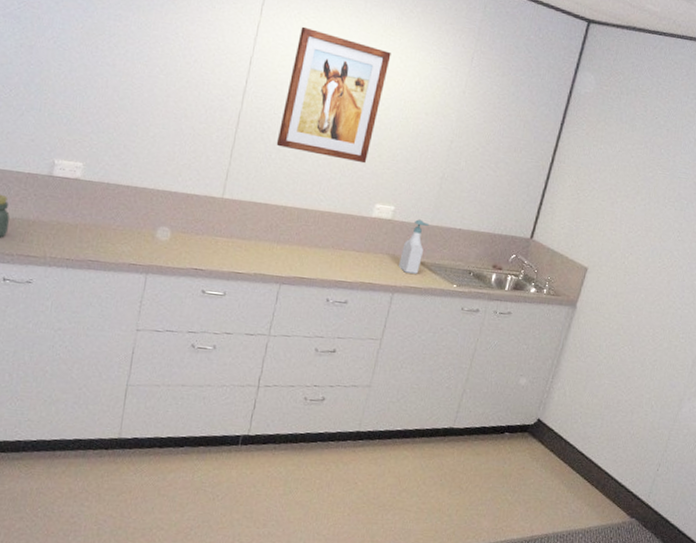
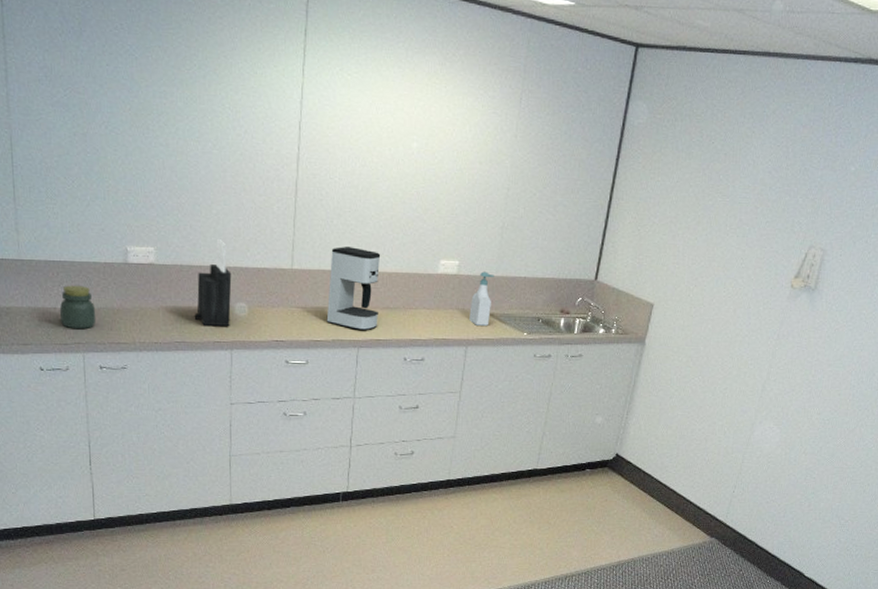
knife block: none [112,160,159,249] -> present [194,238,232,326]
coffee maker: none [250,181,316,268] -> present [326,247,381,331]
wall art: present [276,26,391,164] -> none [336,83,438,221]

